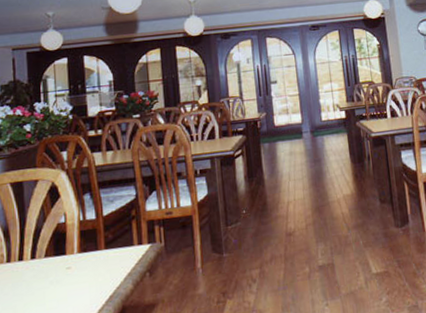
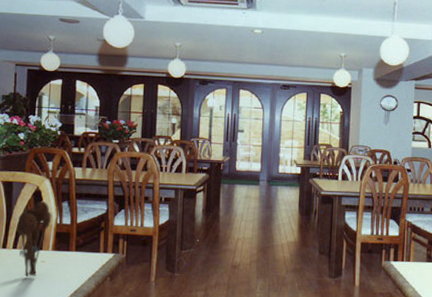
utensil holder: none [32,198,74,291] -> present [16,201,52,278]

